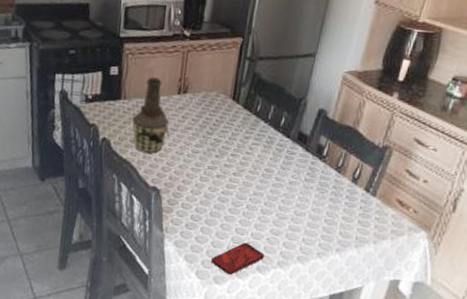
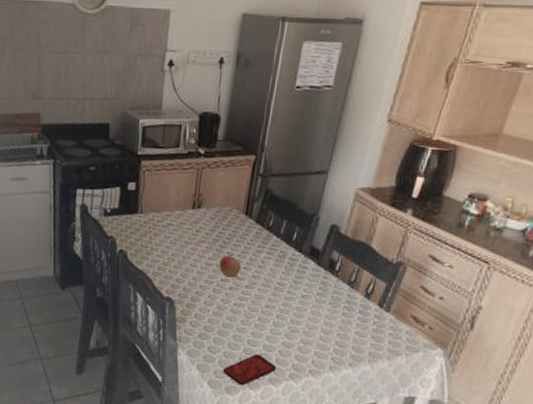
bottle: present [132,77,170,153] -> none [148,192,184,265]
fruit: none [206,142,229,166] -> present [219,255,242,278]

